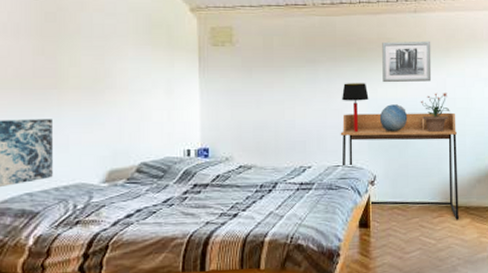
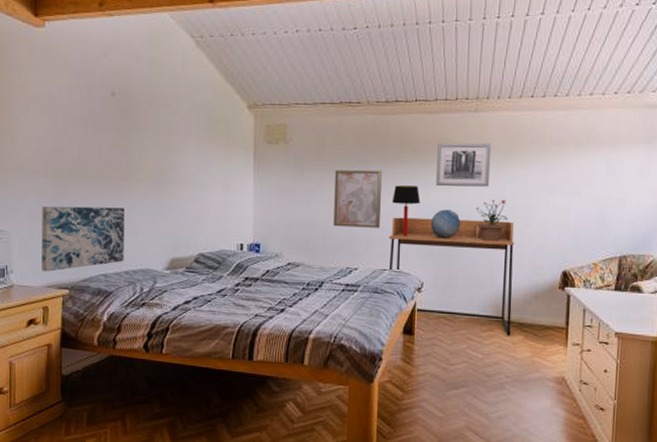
wall art: none [284,69,331,126] -> present [334,169,382,228]

